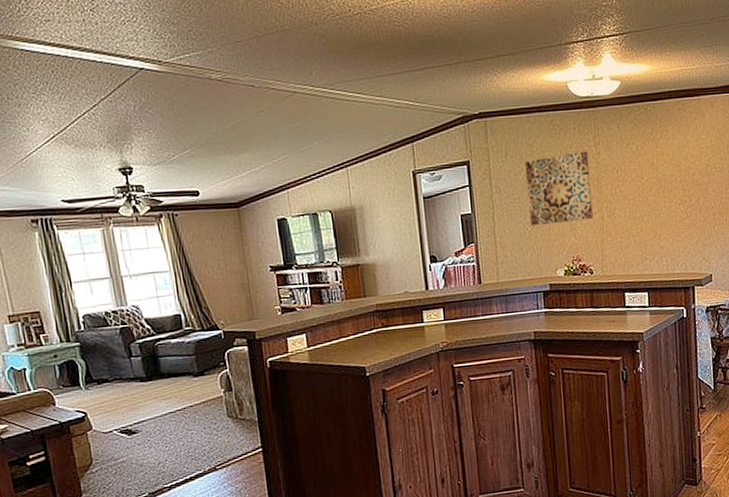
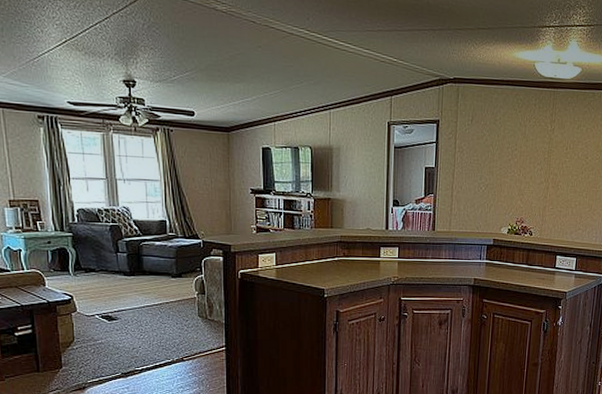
wall art: present [524,151,593,226] -> none [485,126,544,188]

